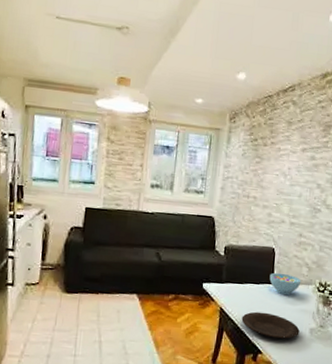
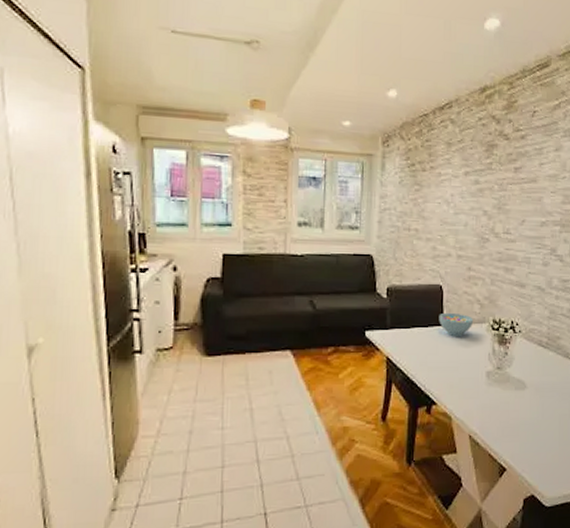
plate: present [241,311,300,339] -> none [411,358,476,386]

